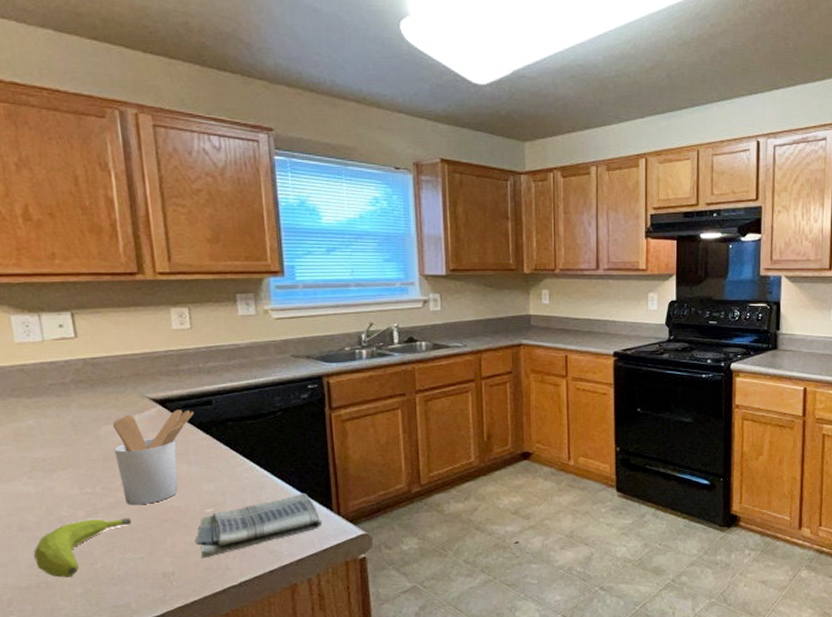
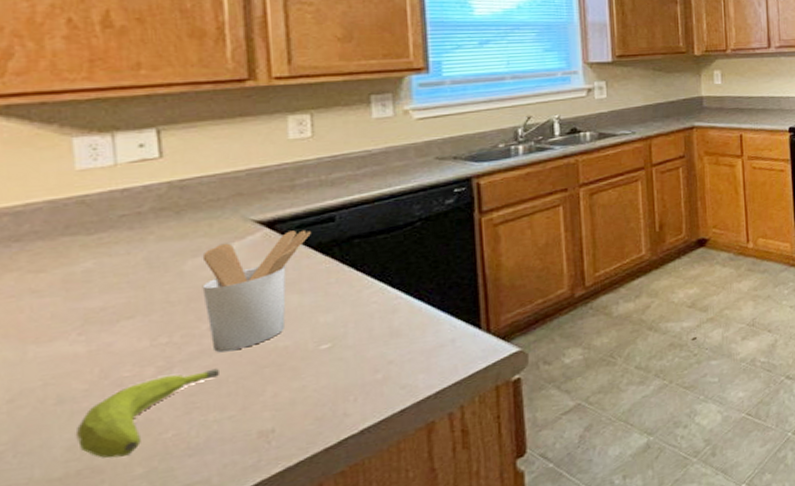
dish towel: present [196,493,323,559] -> none [306,311,468,407]

